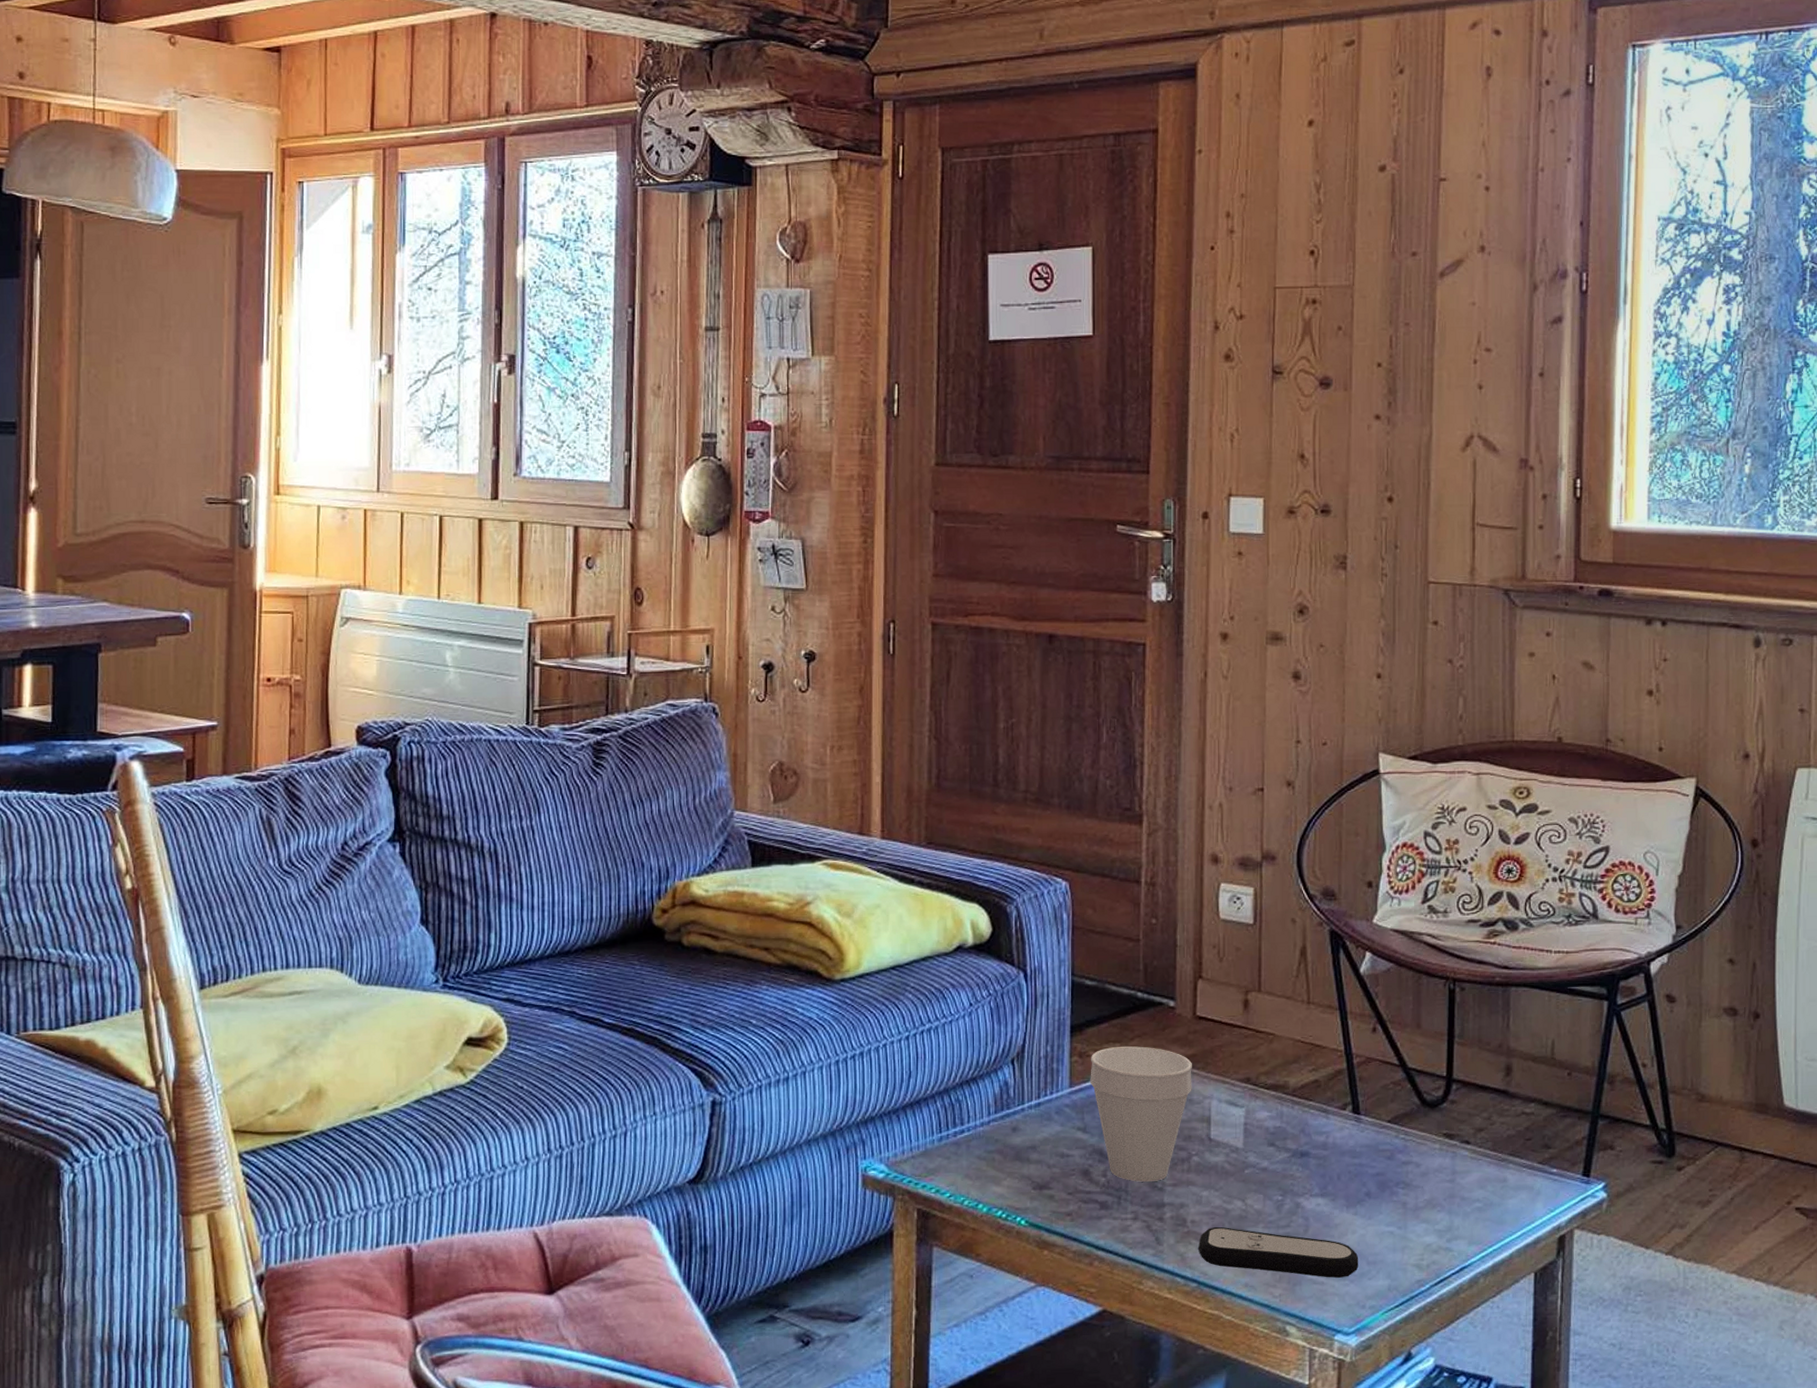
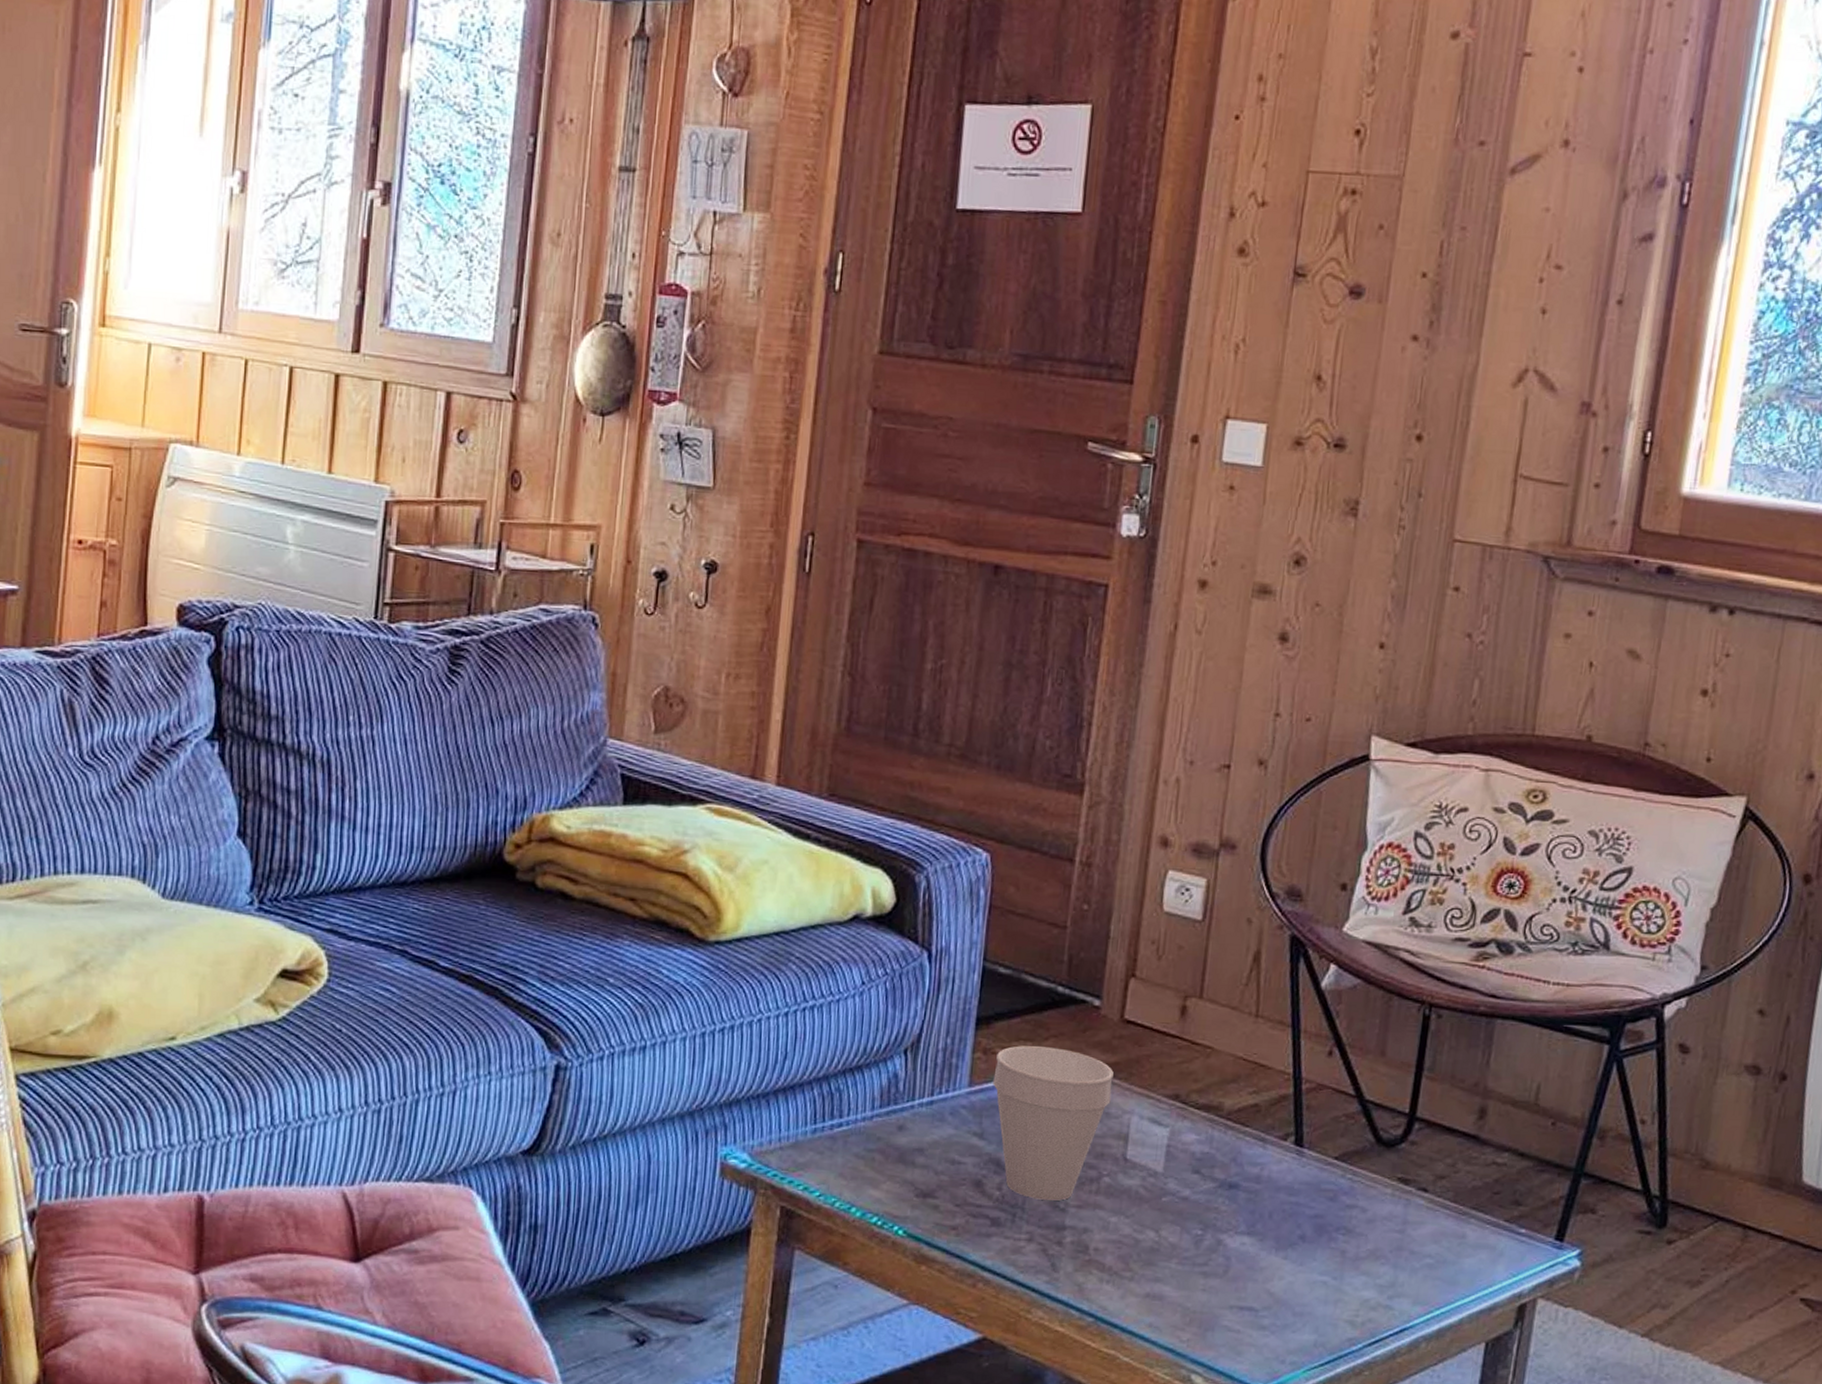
remote control: present [1198,1226,1359,1278] -> none [1099,1257,1284,1327]

